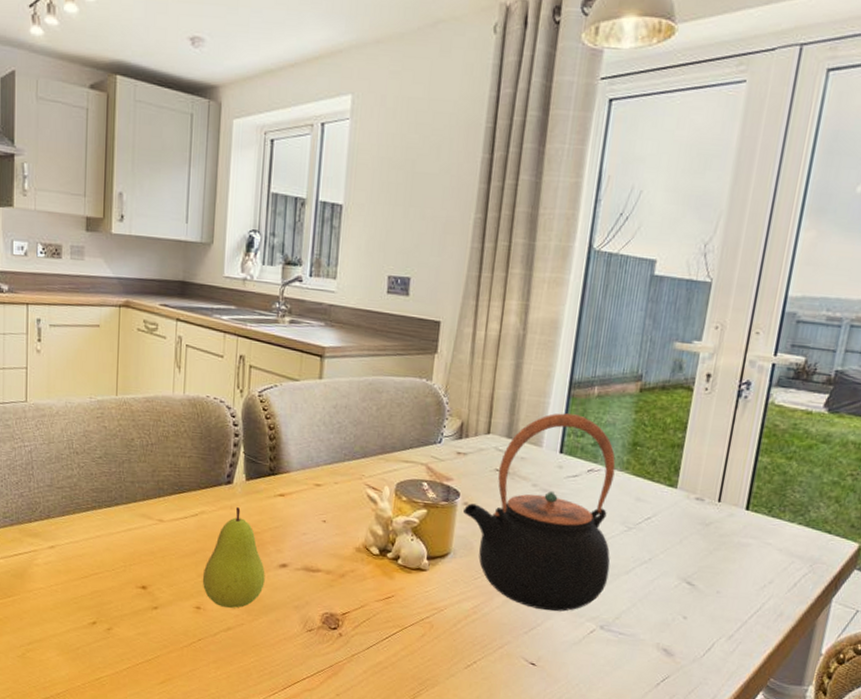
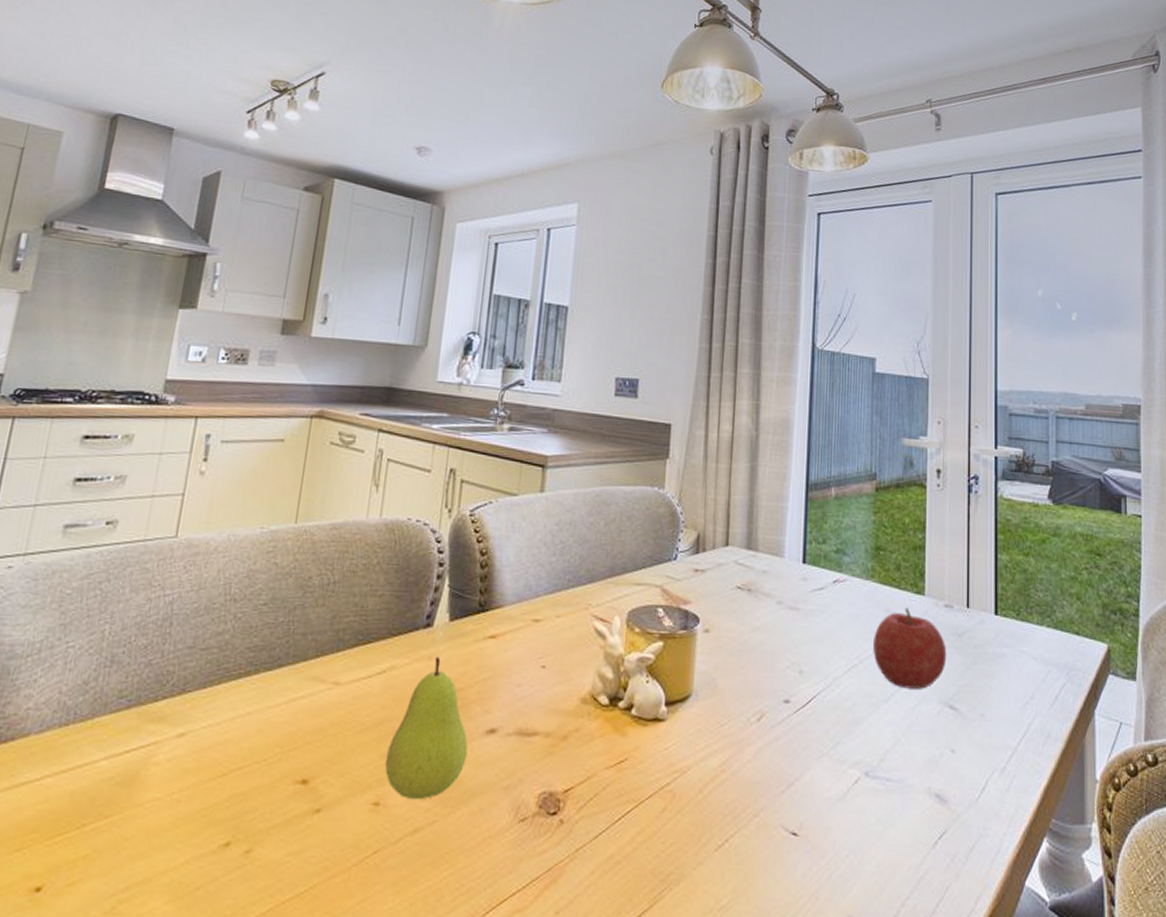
teapot: present [463,413,616,612] -> none [704,518,868,759]
fruit: none [619,497,692,567] -> present [873,607,947,689]

